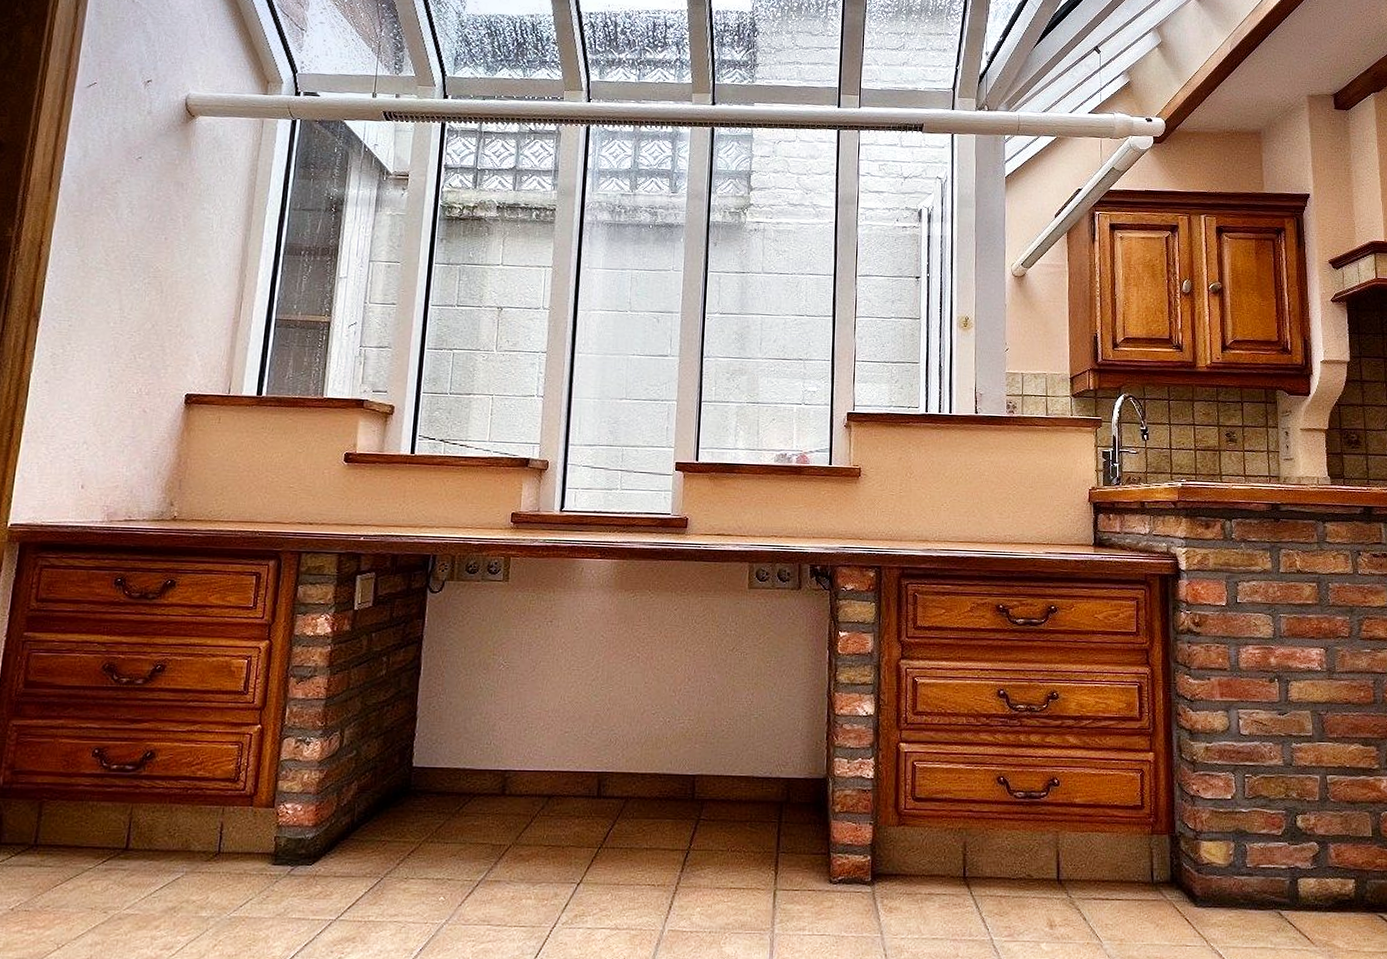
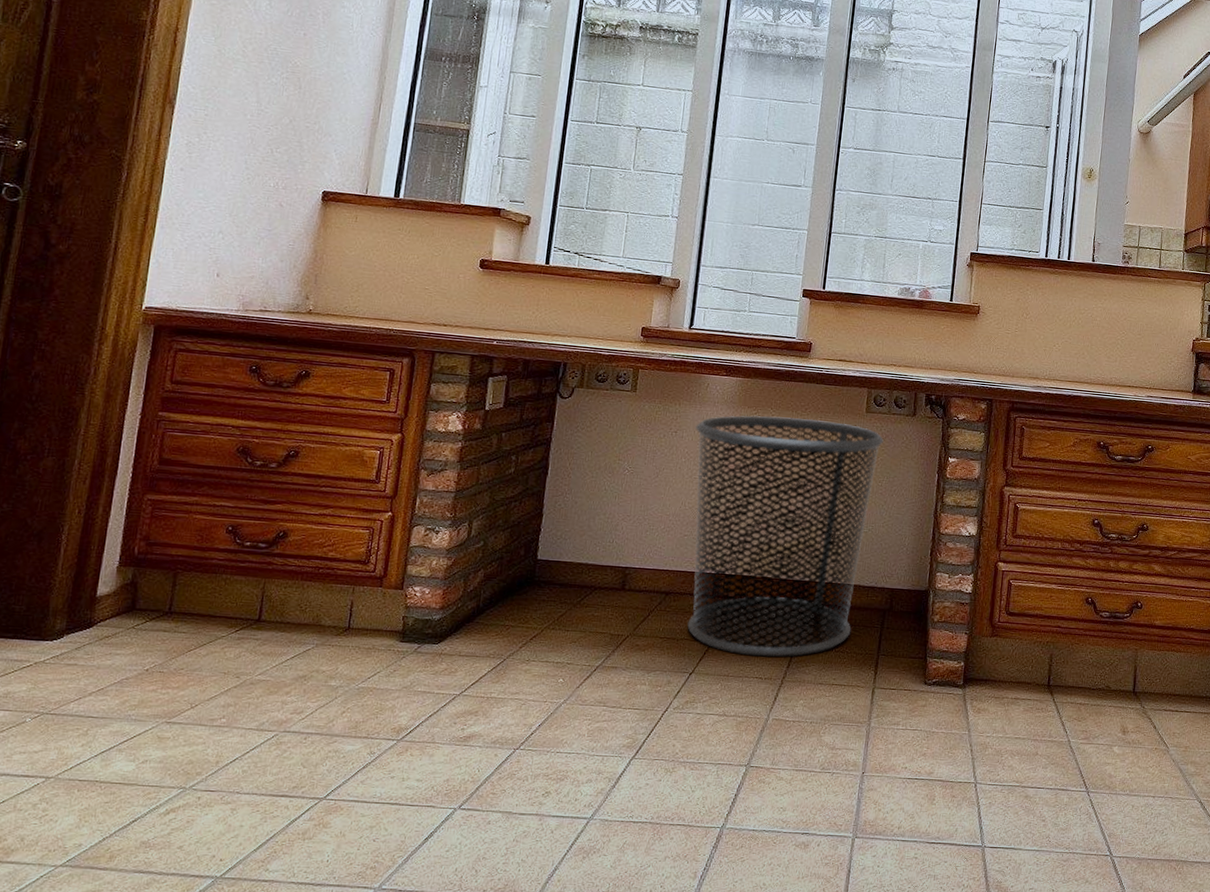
waste bin: none [571,598,769,861] -> present [687,415,884,657]

